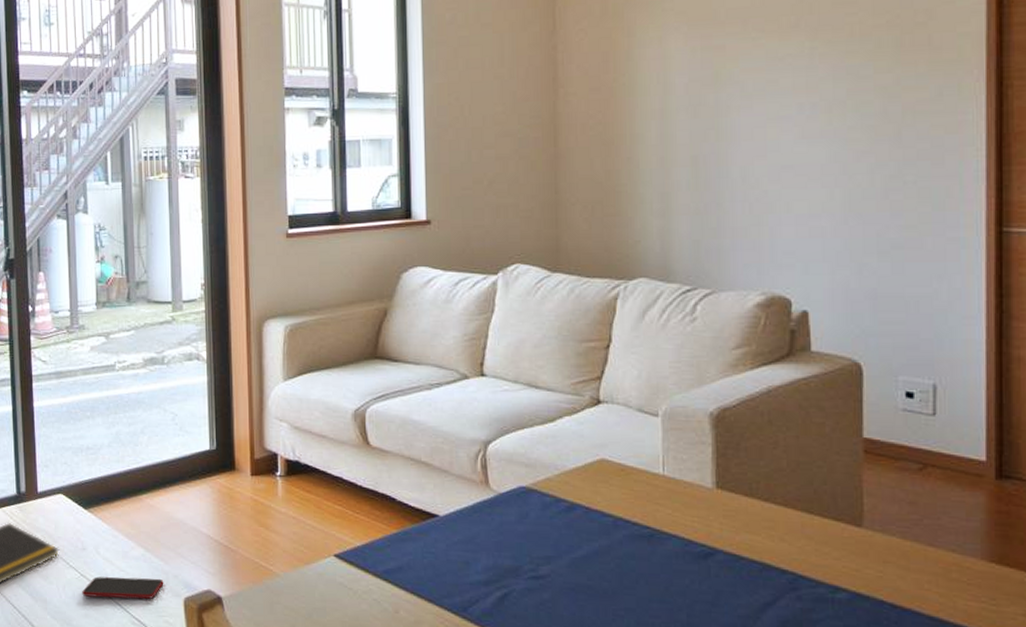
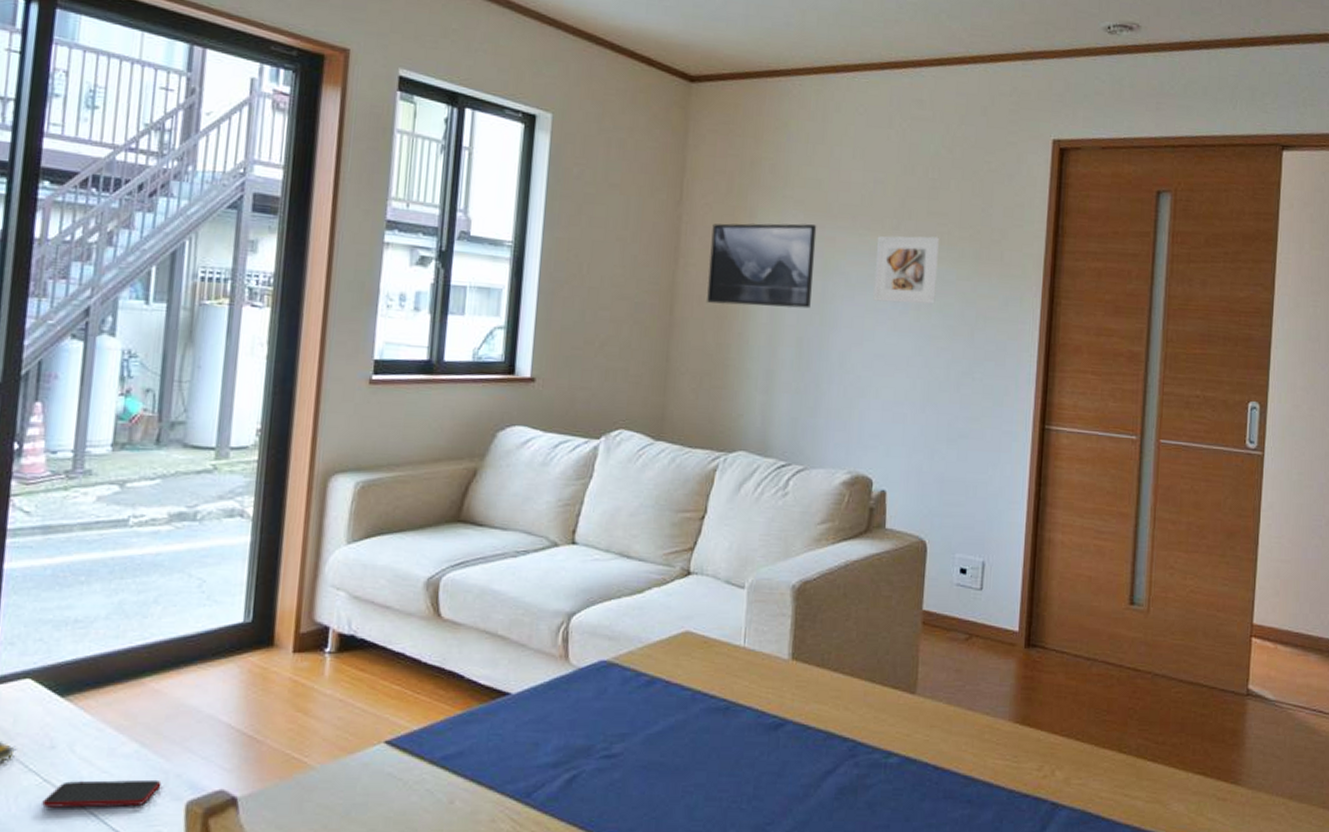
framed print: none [589,35,704,130] -> present [707,223,817,309]
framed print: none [773,29,850,108] -> present [873,235,939,304]

